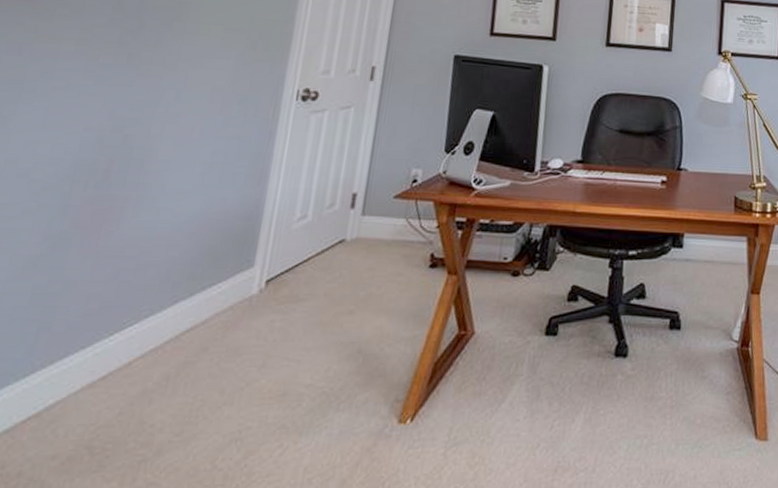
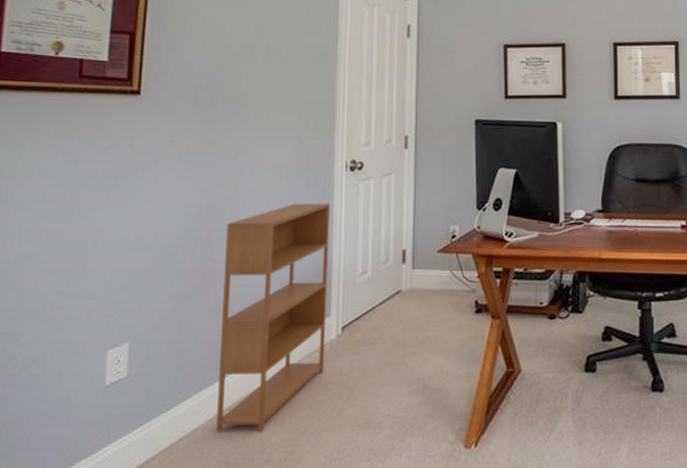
bookshelf: none [80,133,273,409] -> present [216,203,331,432]

